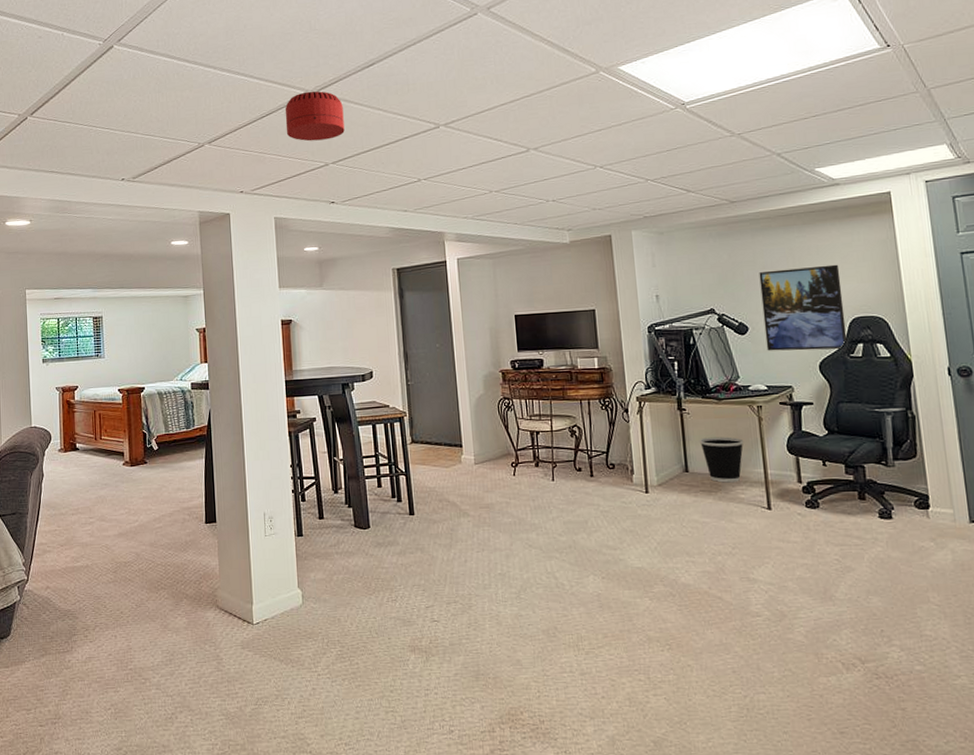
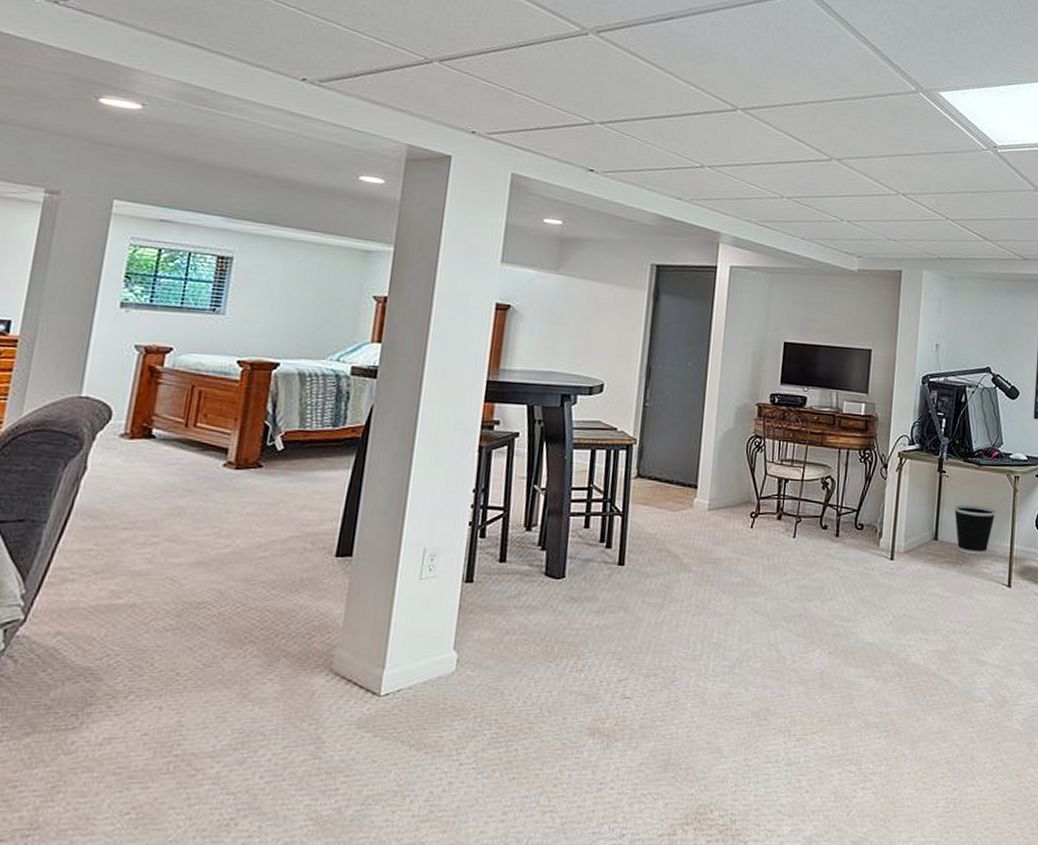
smoke detector: present [285,91,345,142] -> none [547,29,626,94]

